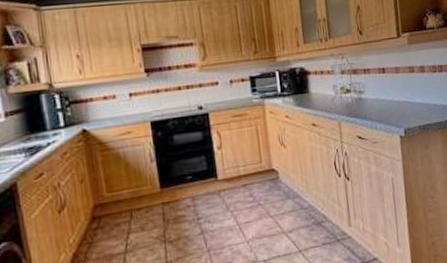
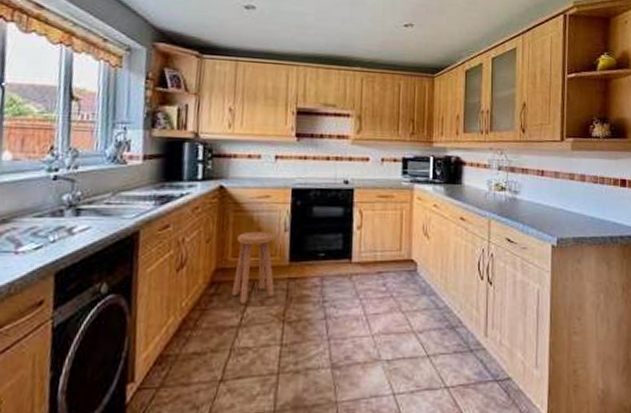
stool: none [108,164,153,232] -> present [231,231,275,303]

